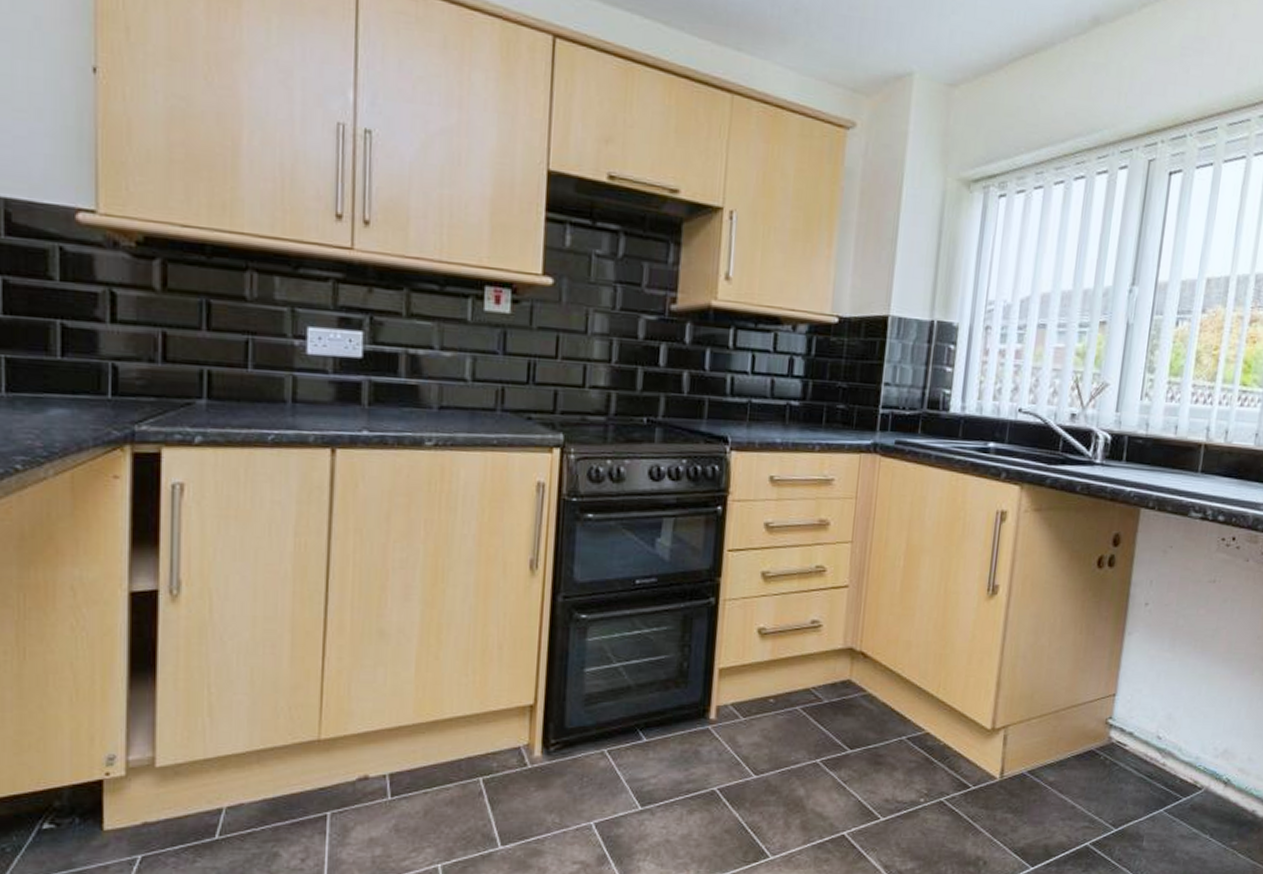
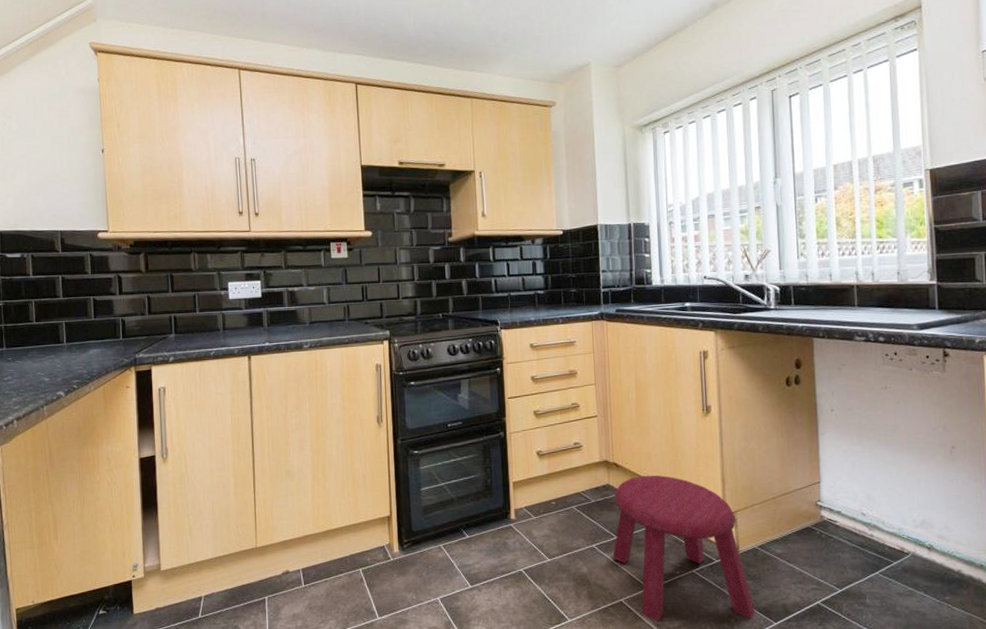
stool: none [840,671,1010,863] -> present [612,475,755,622]

